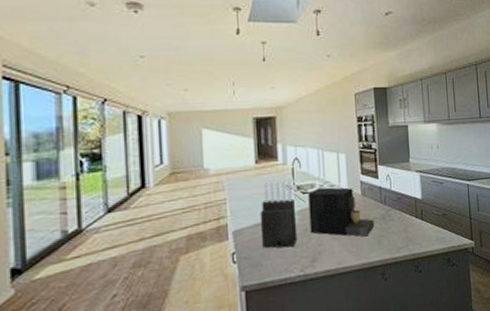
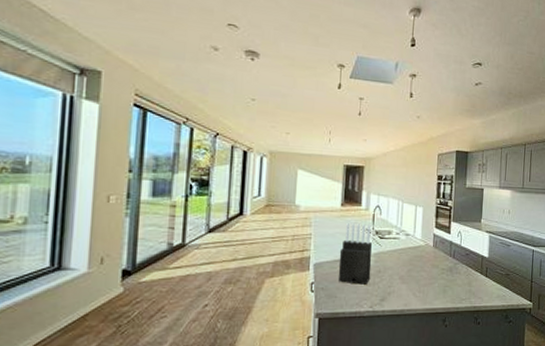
coffee maker: present [308,187,375,237] -> none [383,235,442,285]

